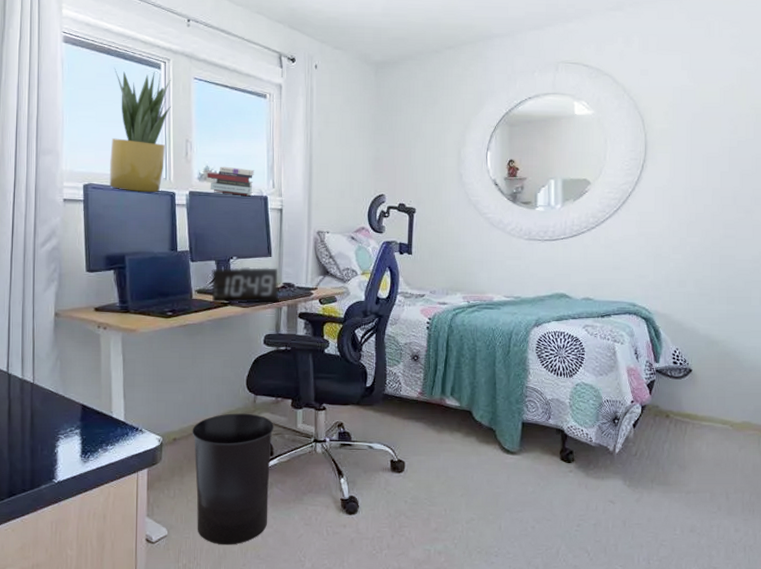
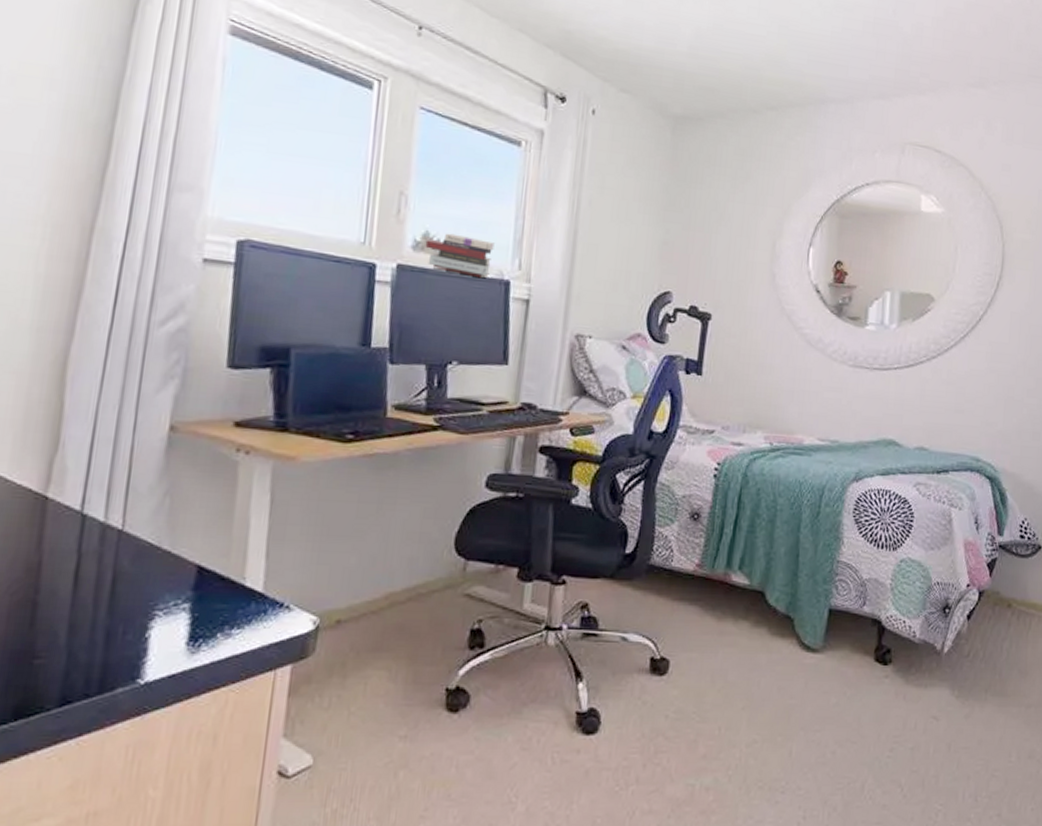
planter: present [110,68,171,192] -> none [278,79,387,261]
waste bin: present [192,413,274,545] -> none [359,585,489,780]
alarm clock: present [211,267,279,304] -> none [415,375,516,430]

